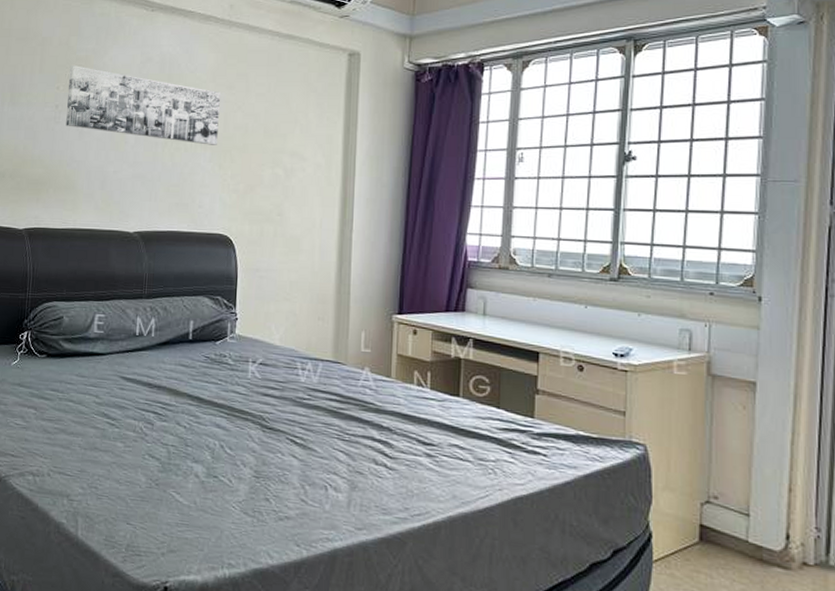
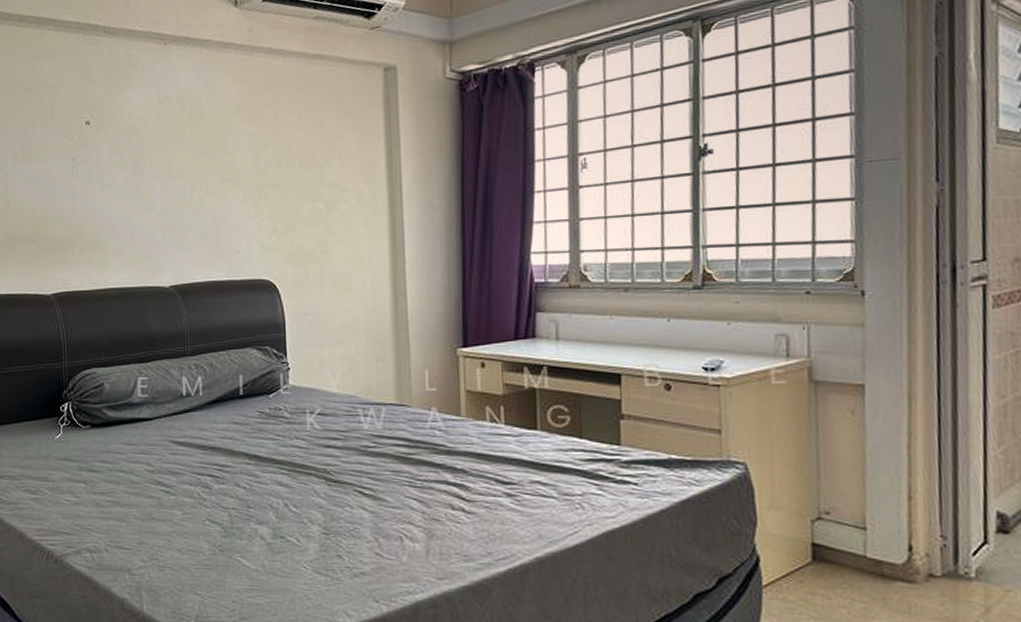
wall art: present [66,66,220,145] -> none [82,112,250,185]

